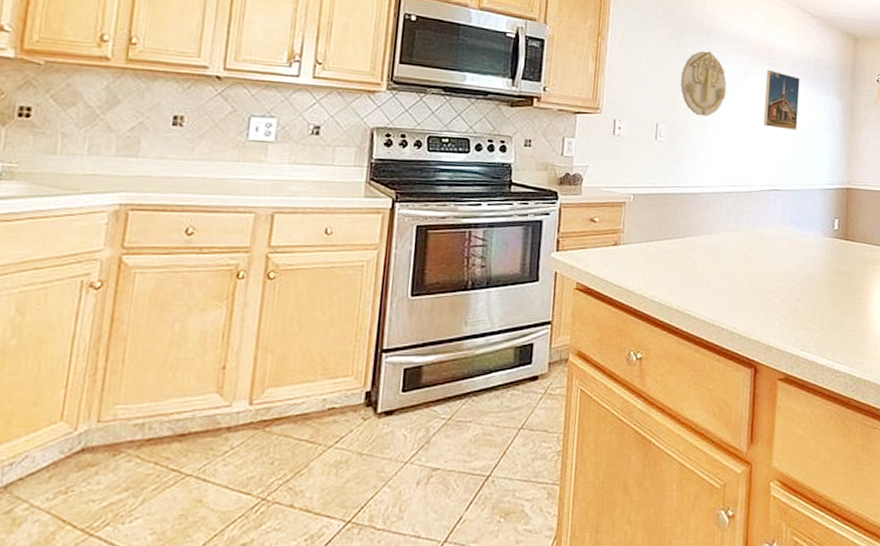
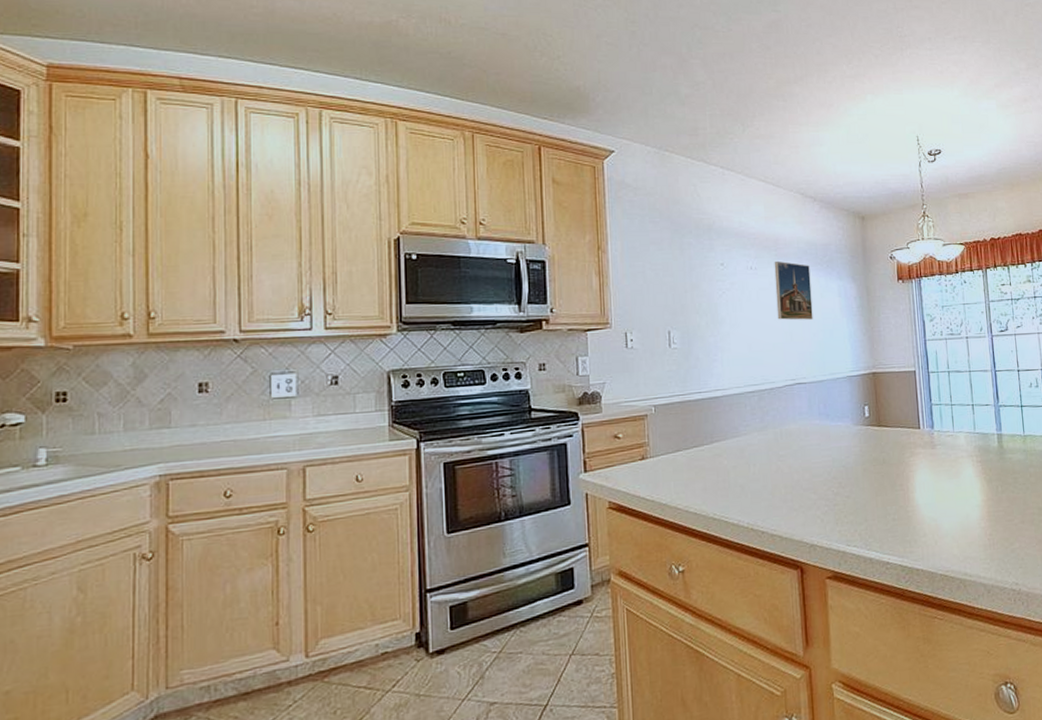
wall decoration: present [680,51,727,117] -> none [687,251,737,318]

